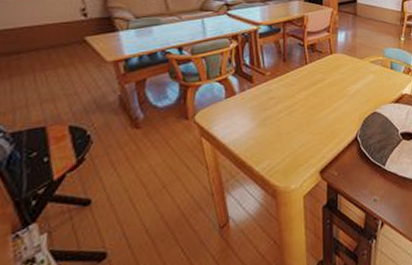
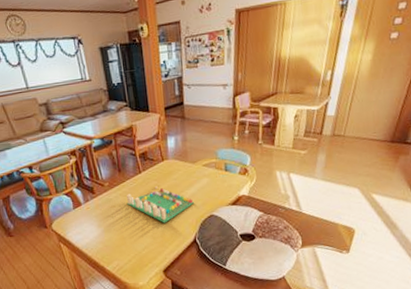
board game: none [288,79,358,119] -> present [126,186,194,223]

